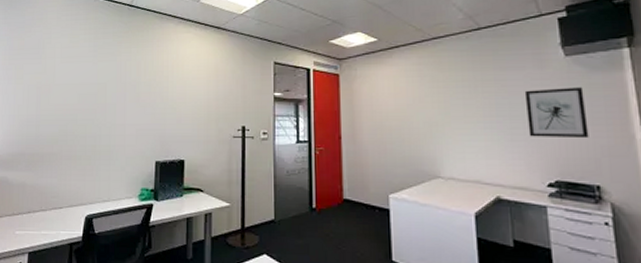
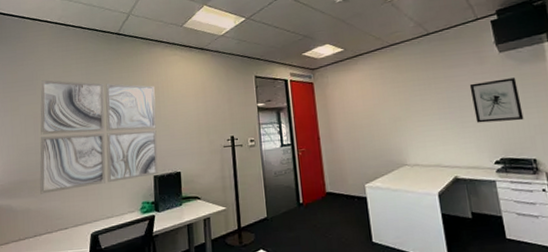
wall art: none [38,49,164,169] -> present [39,80,159,194]

